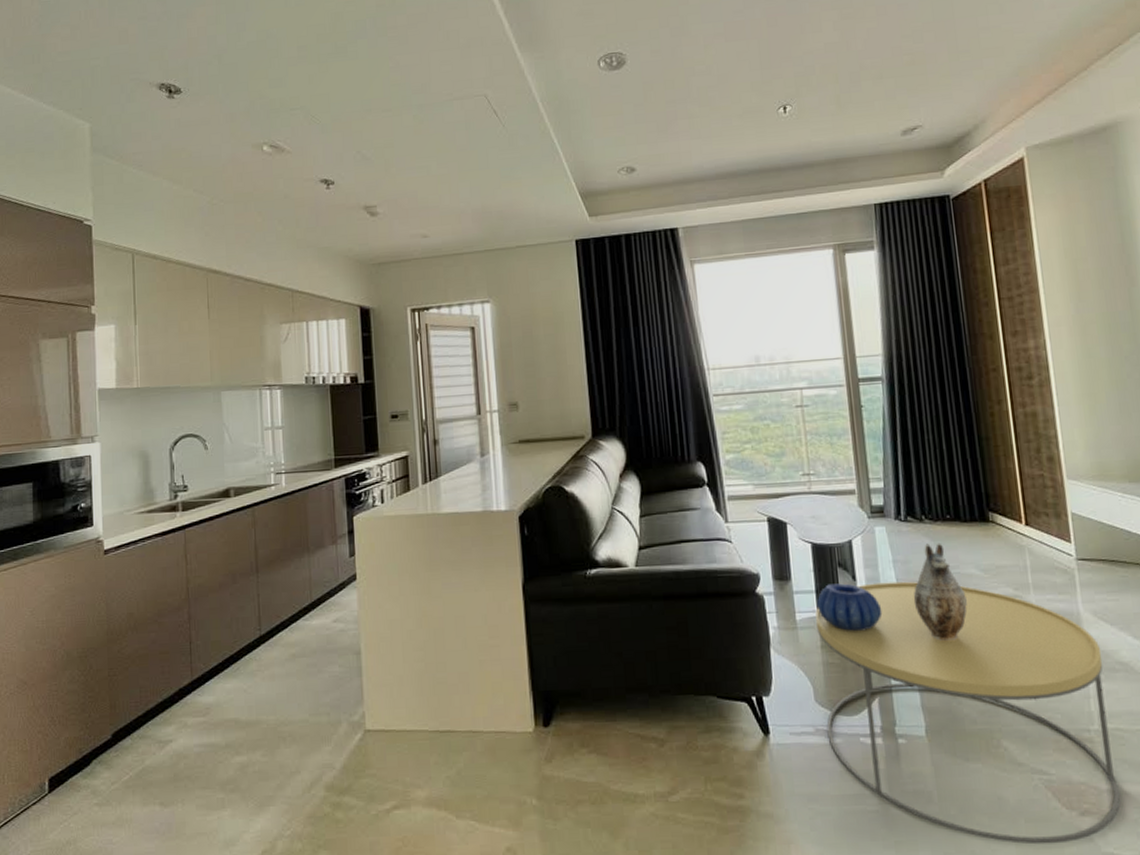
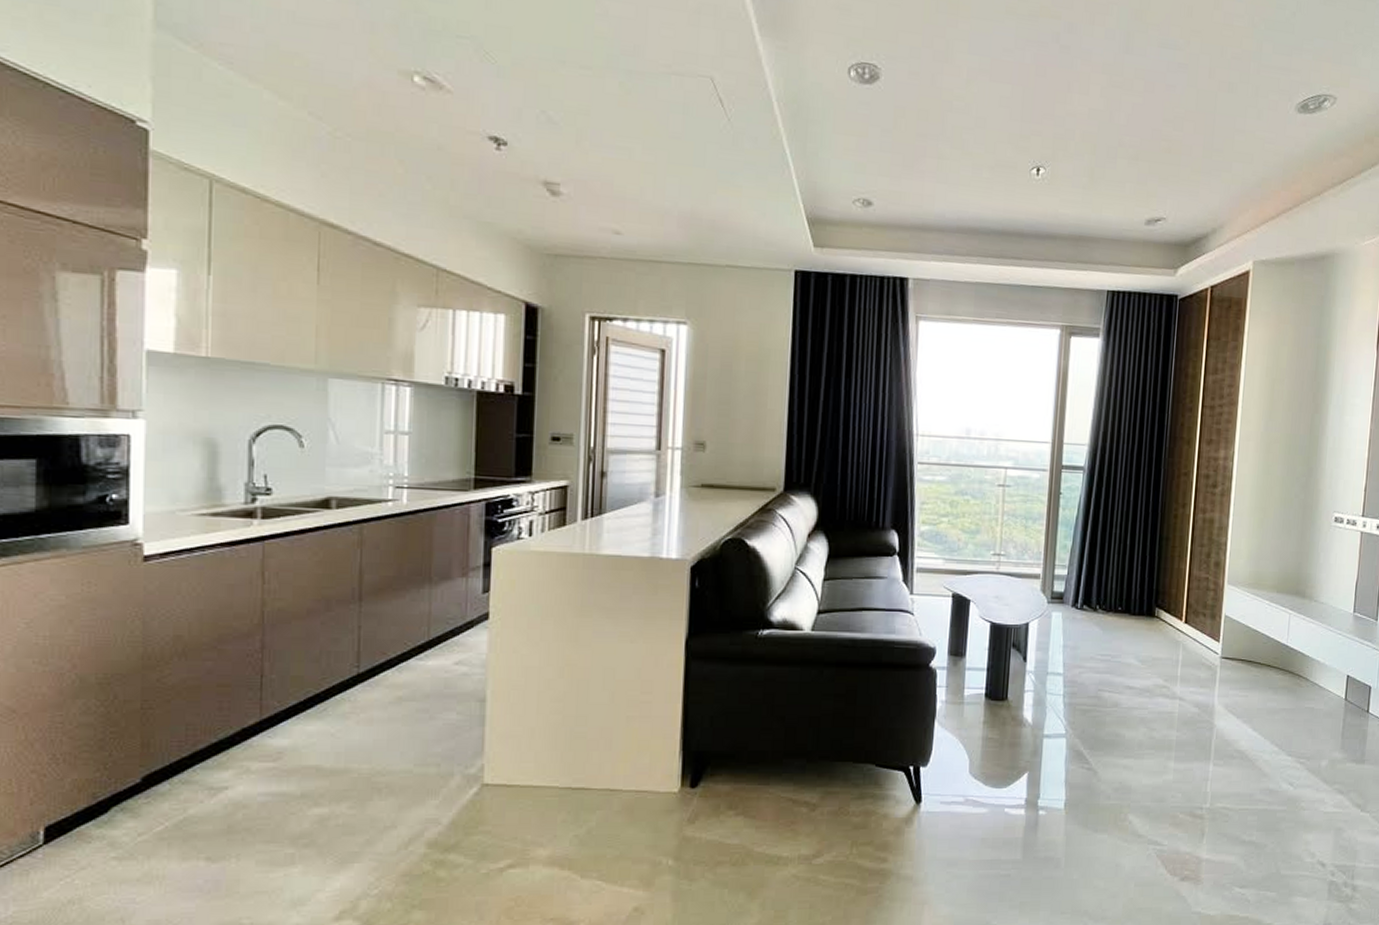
coffee table: present [815,581,1120,845] -> none [975,665,1225,905]
decorative bowl: present [817,583,883,631] -> none [986,663,1046,709]
decorative vase: present [913,543,968,642] -> none [1075,632,1123,724]

